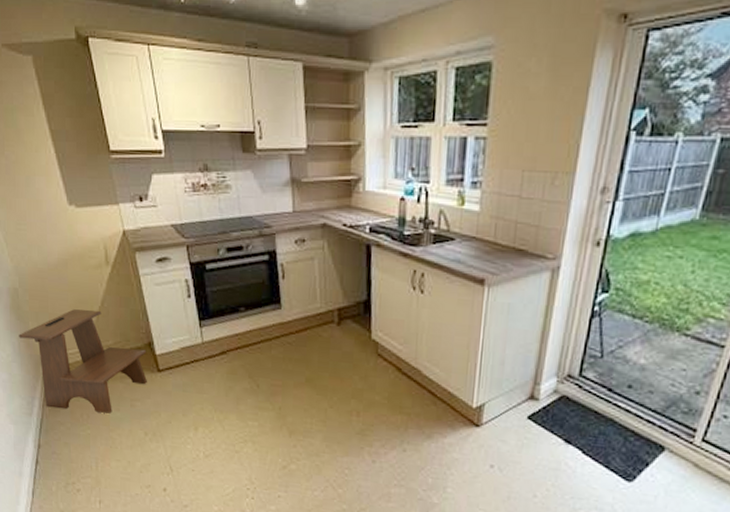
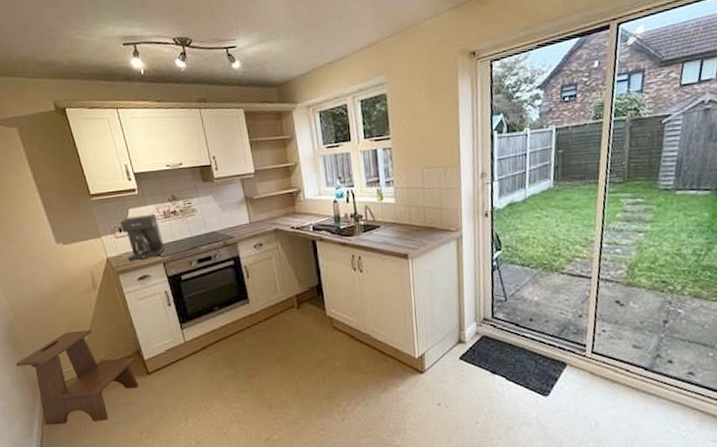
coffee maker: none [142,183,191,238] -> present [121,213,166,261]

